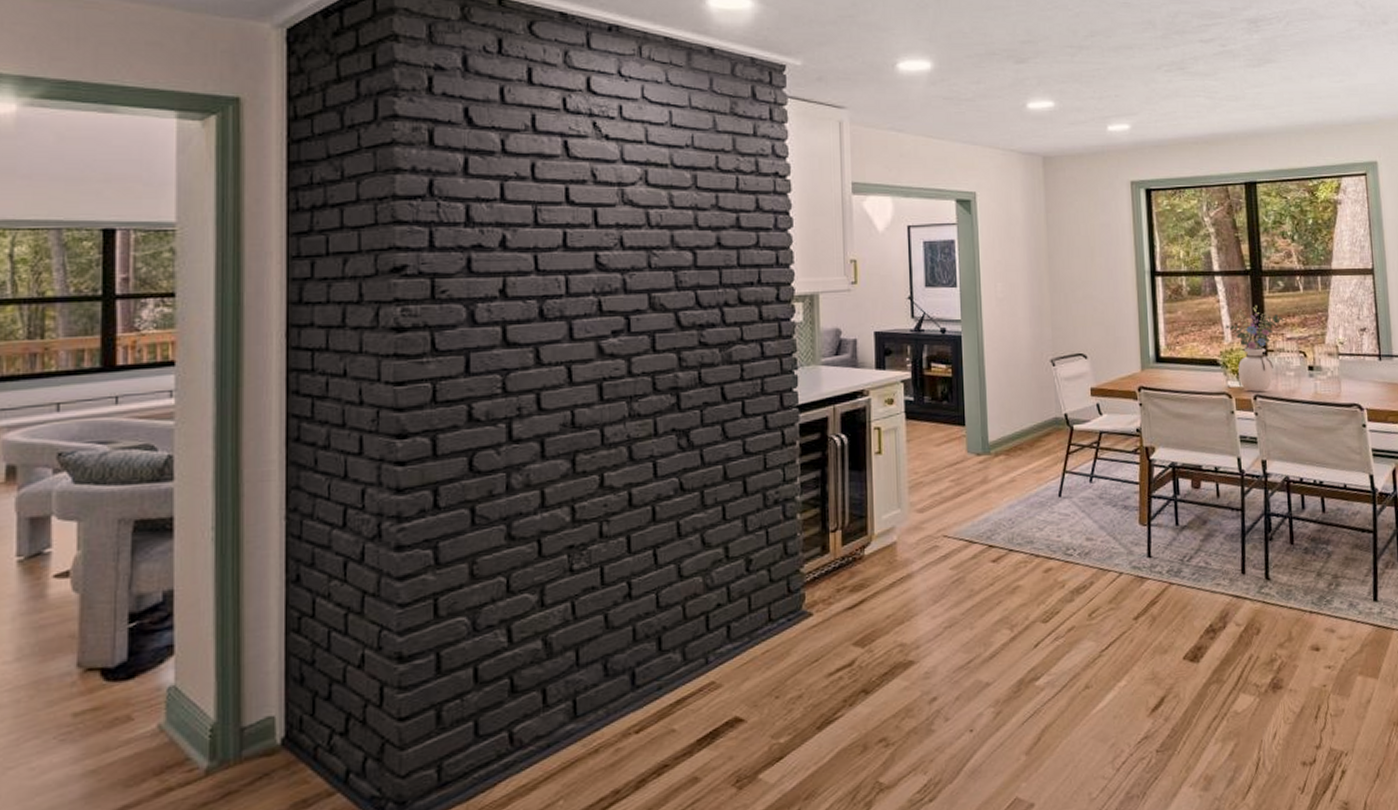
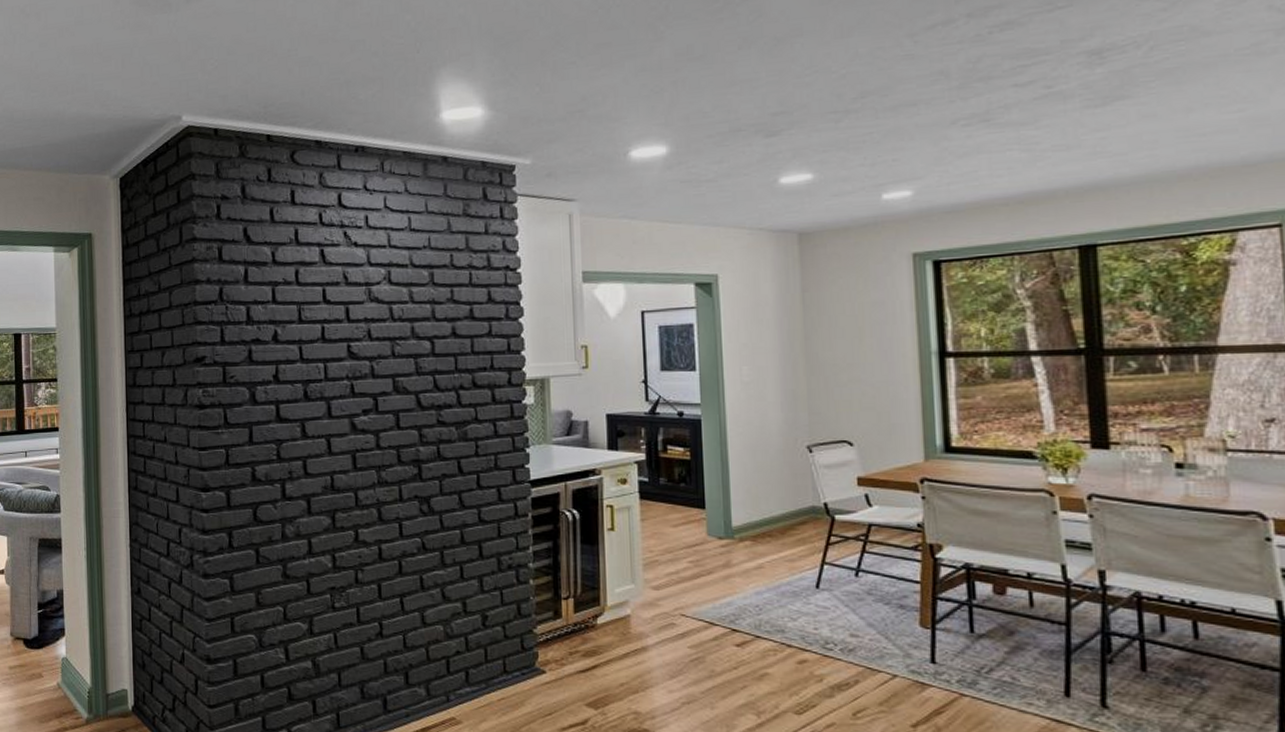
bouquet: present [1225,306,1285,392] -> none [1045,390,1139,490]

